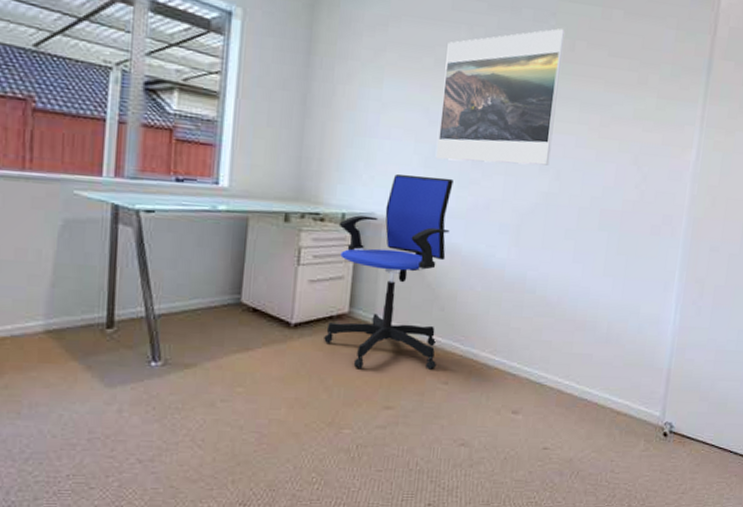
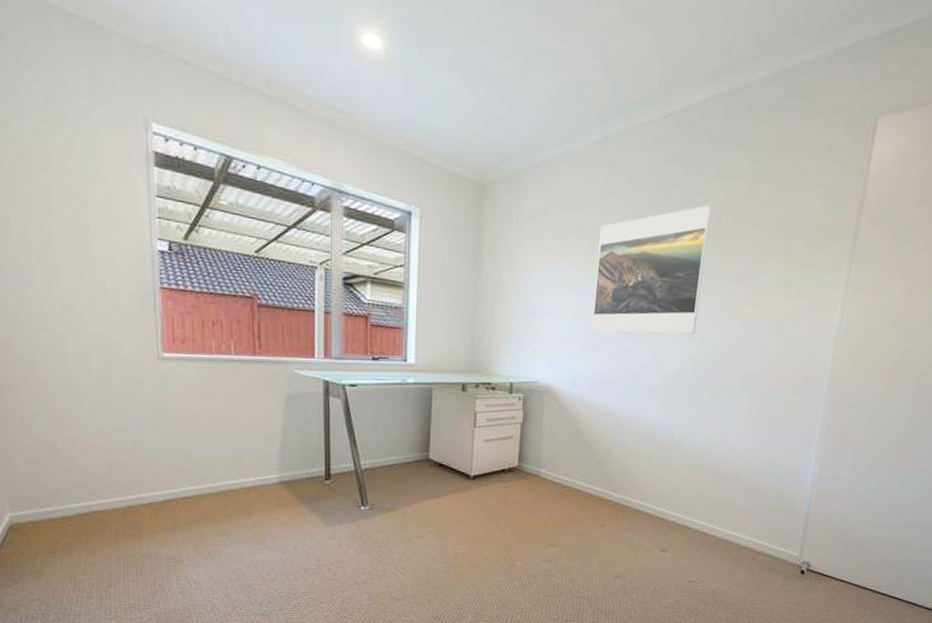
office chair: present [324,174,453,370] -> none [498,347,607,514]

